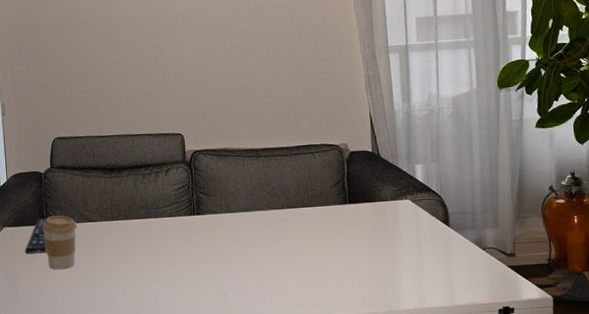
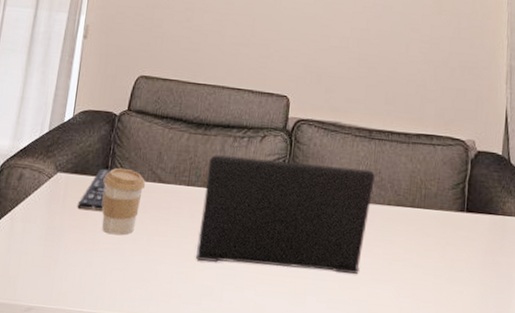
laptop: none [126,182,267,279] -> present [196,154,375,274]

